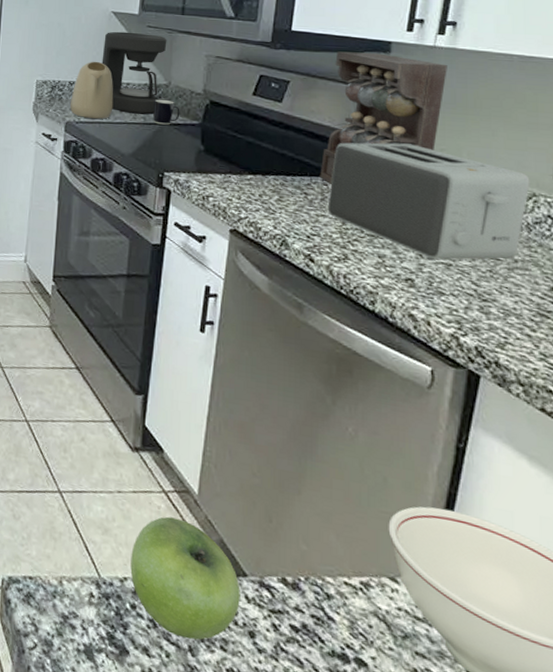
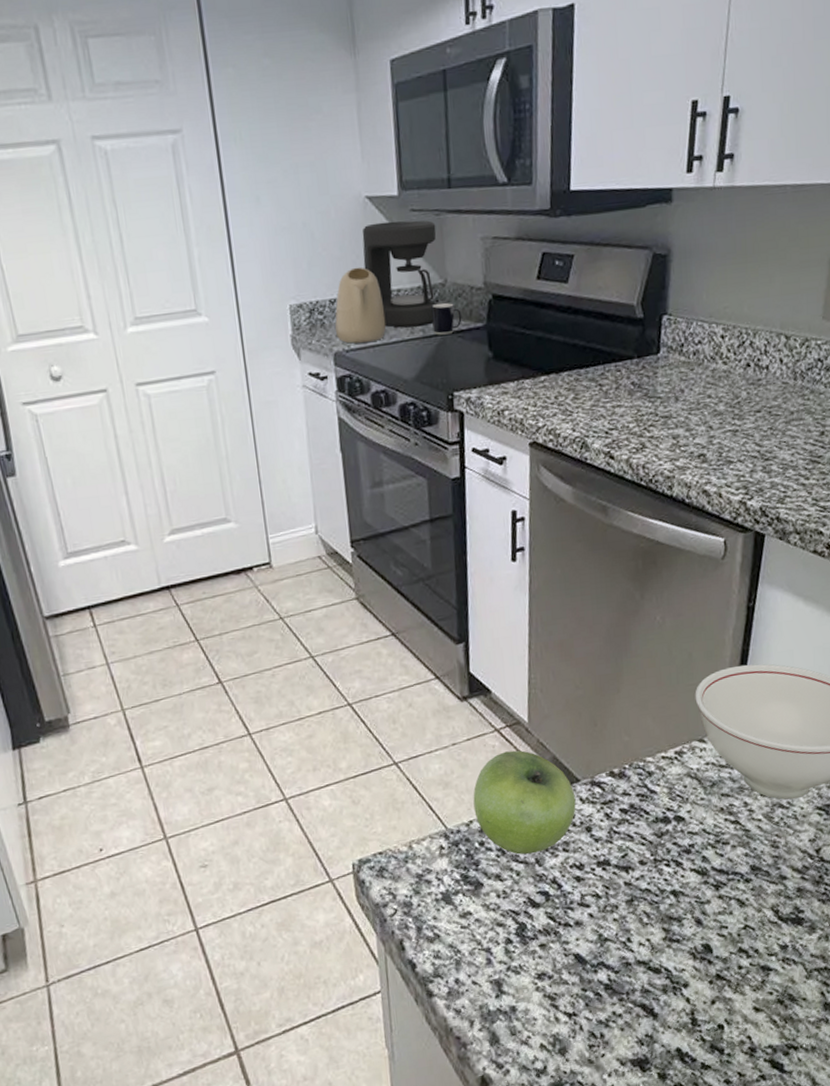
spice rack: present [320,51,447,184] -> none [612,204,727,369]
toaster: present [327,142,530,261] -> none [622,307,803,431]

